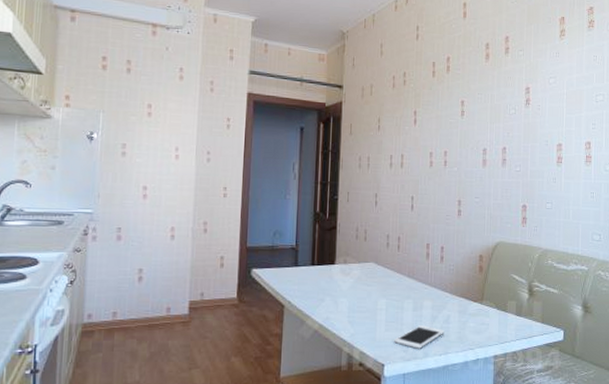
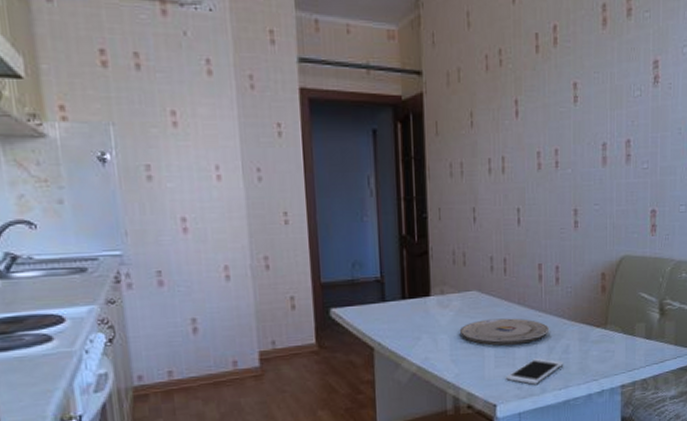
plate: none [357,288,434,312] -> present [459,318,550,346]

